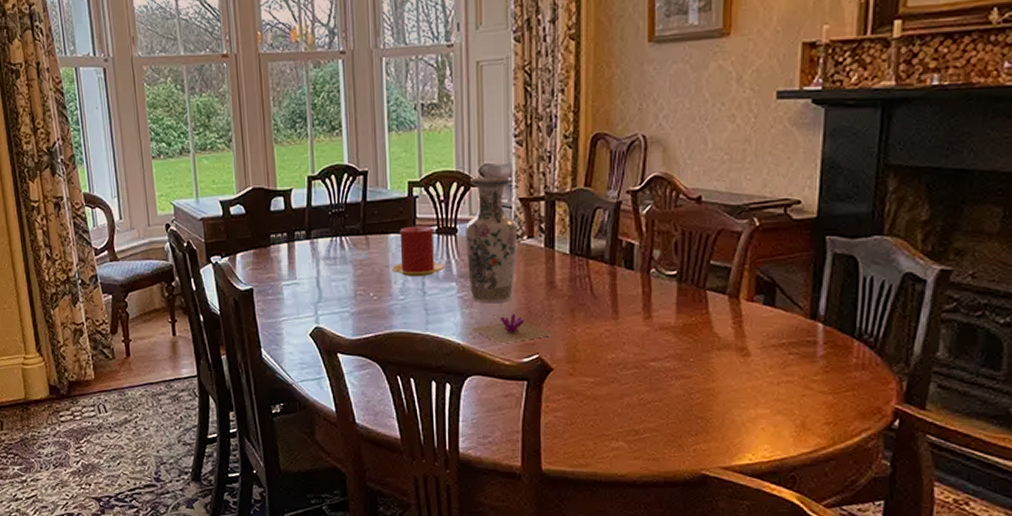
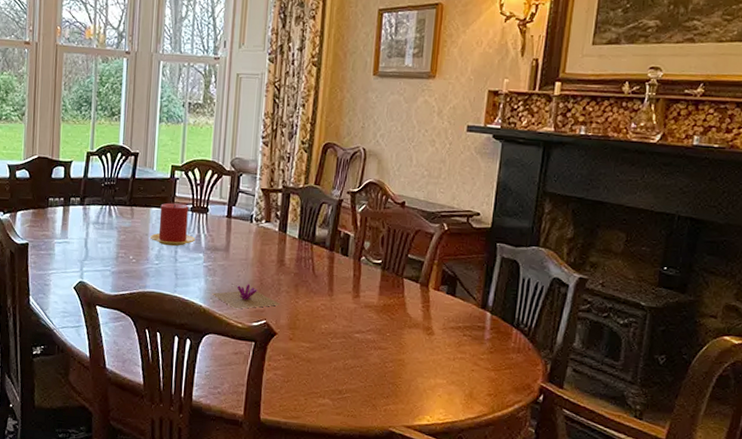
vase: present [464,176,517,304] -> none [214,167,257,275]

